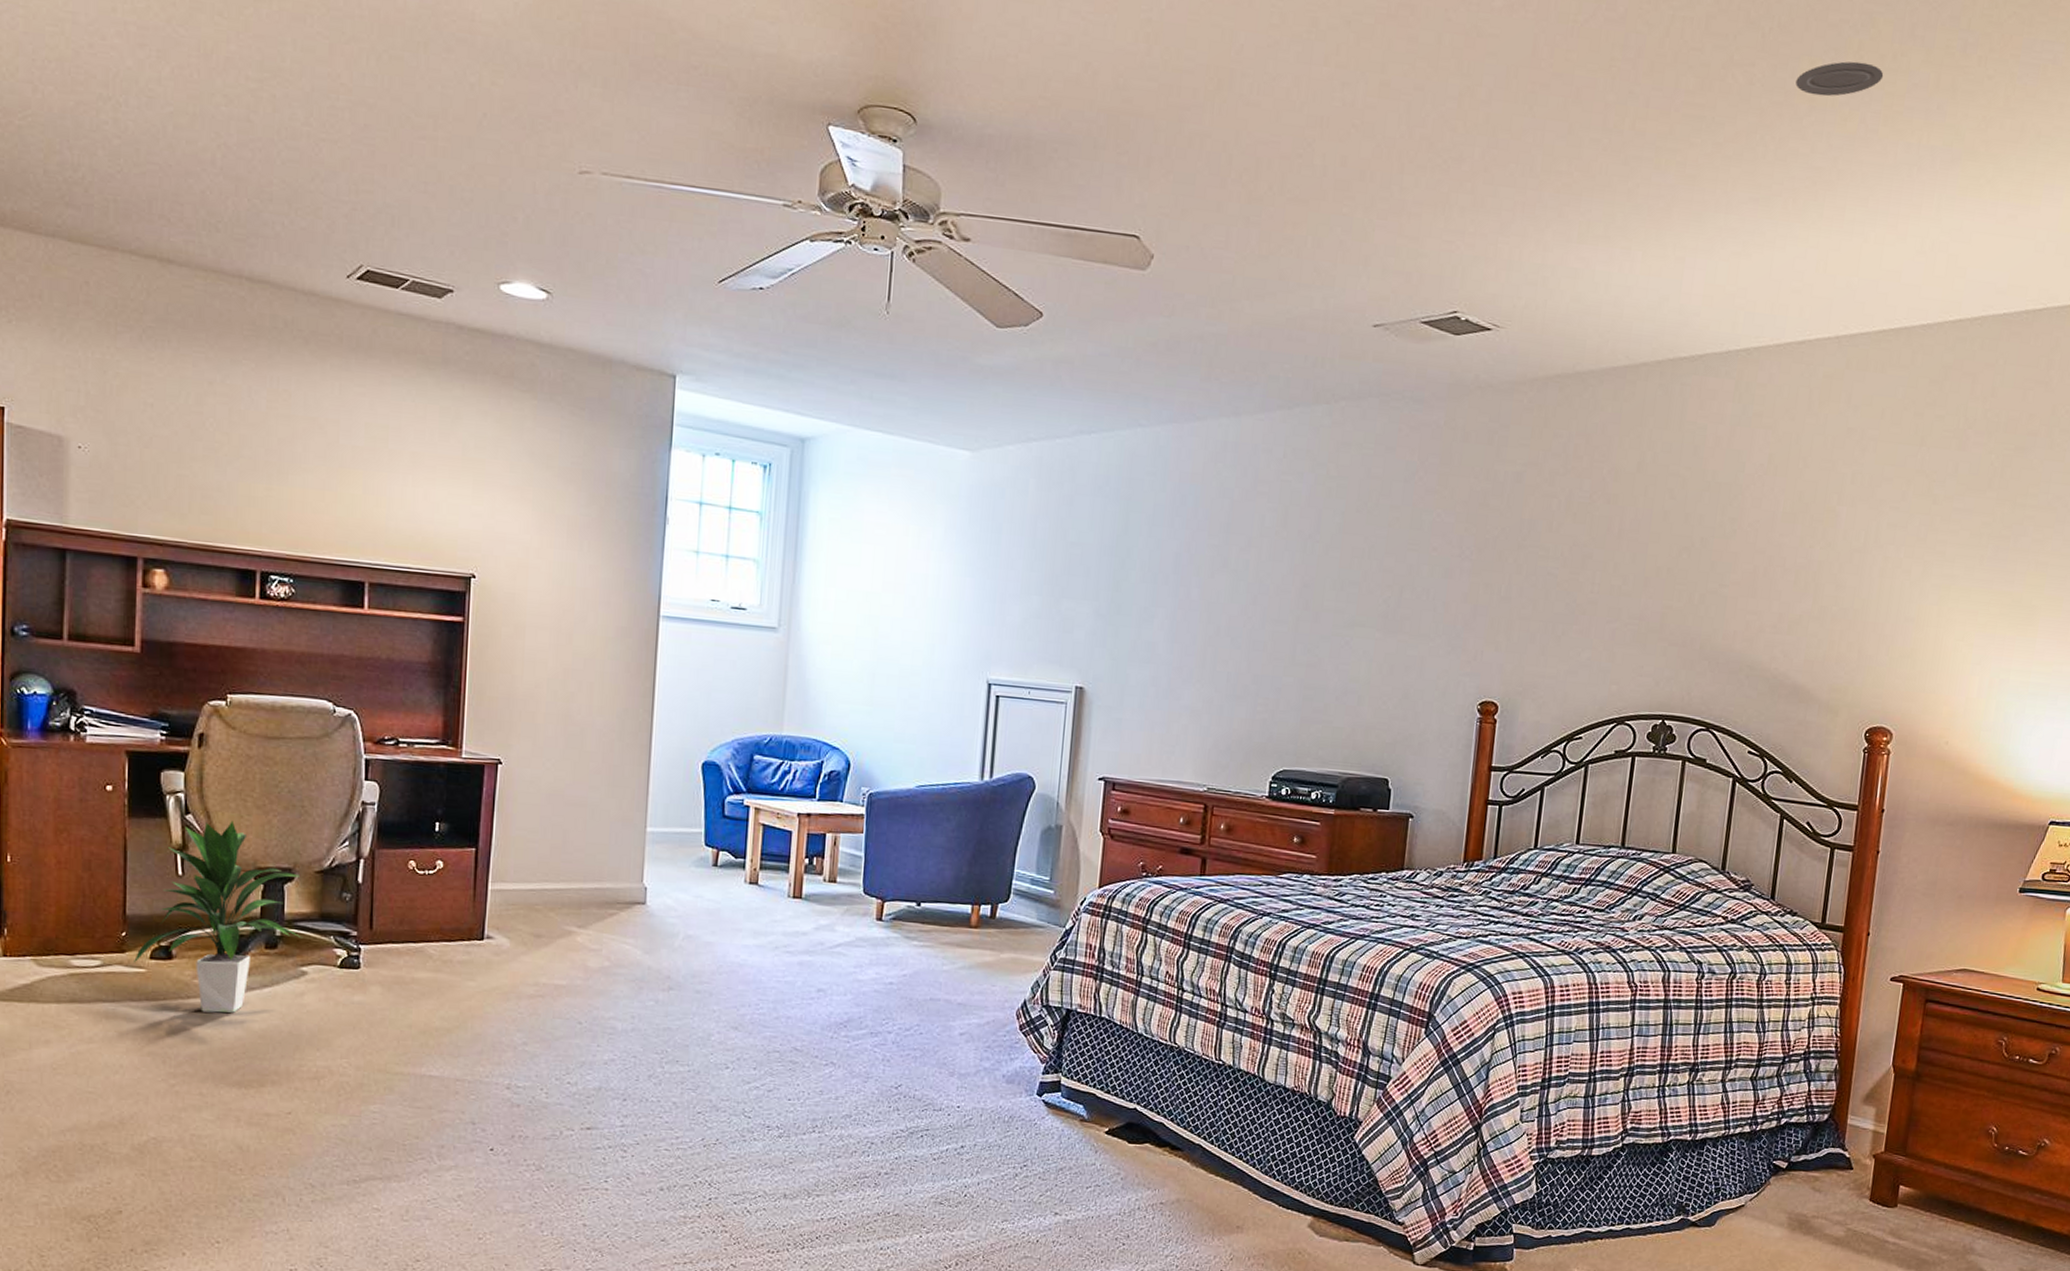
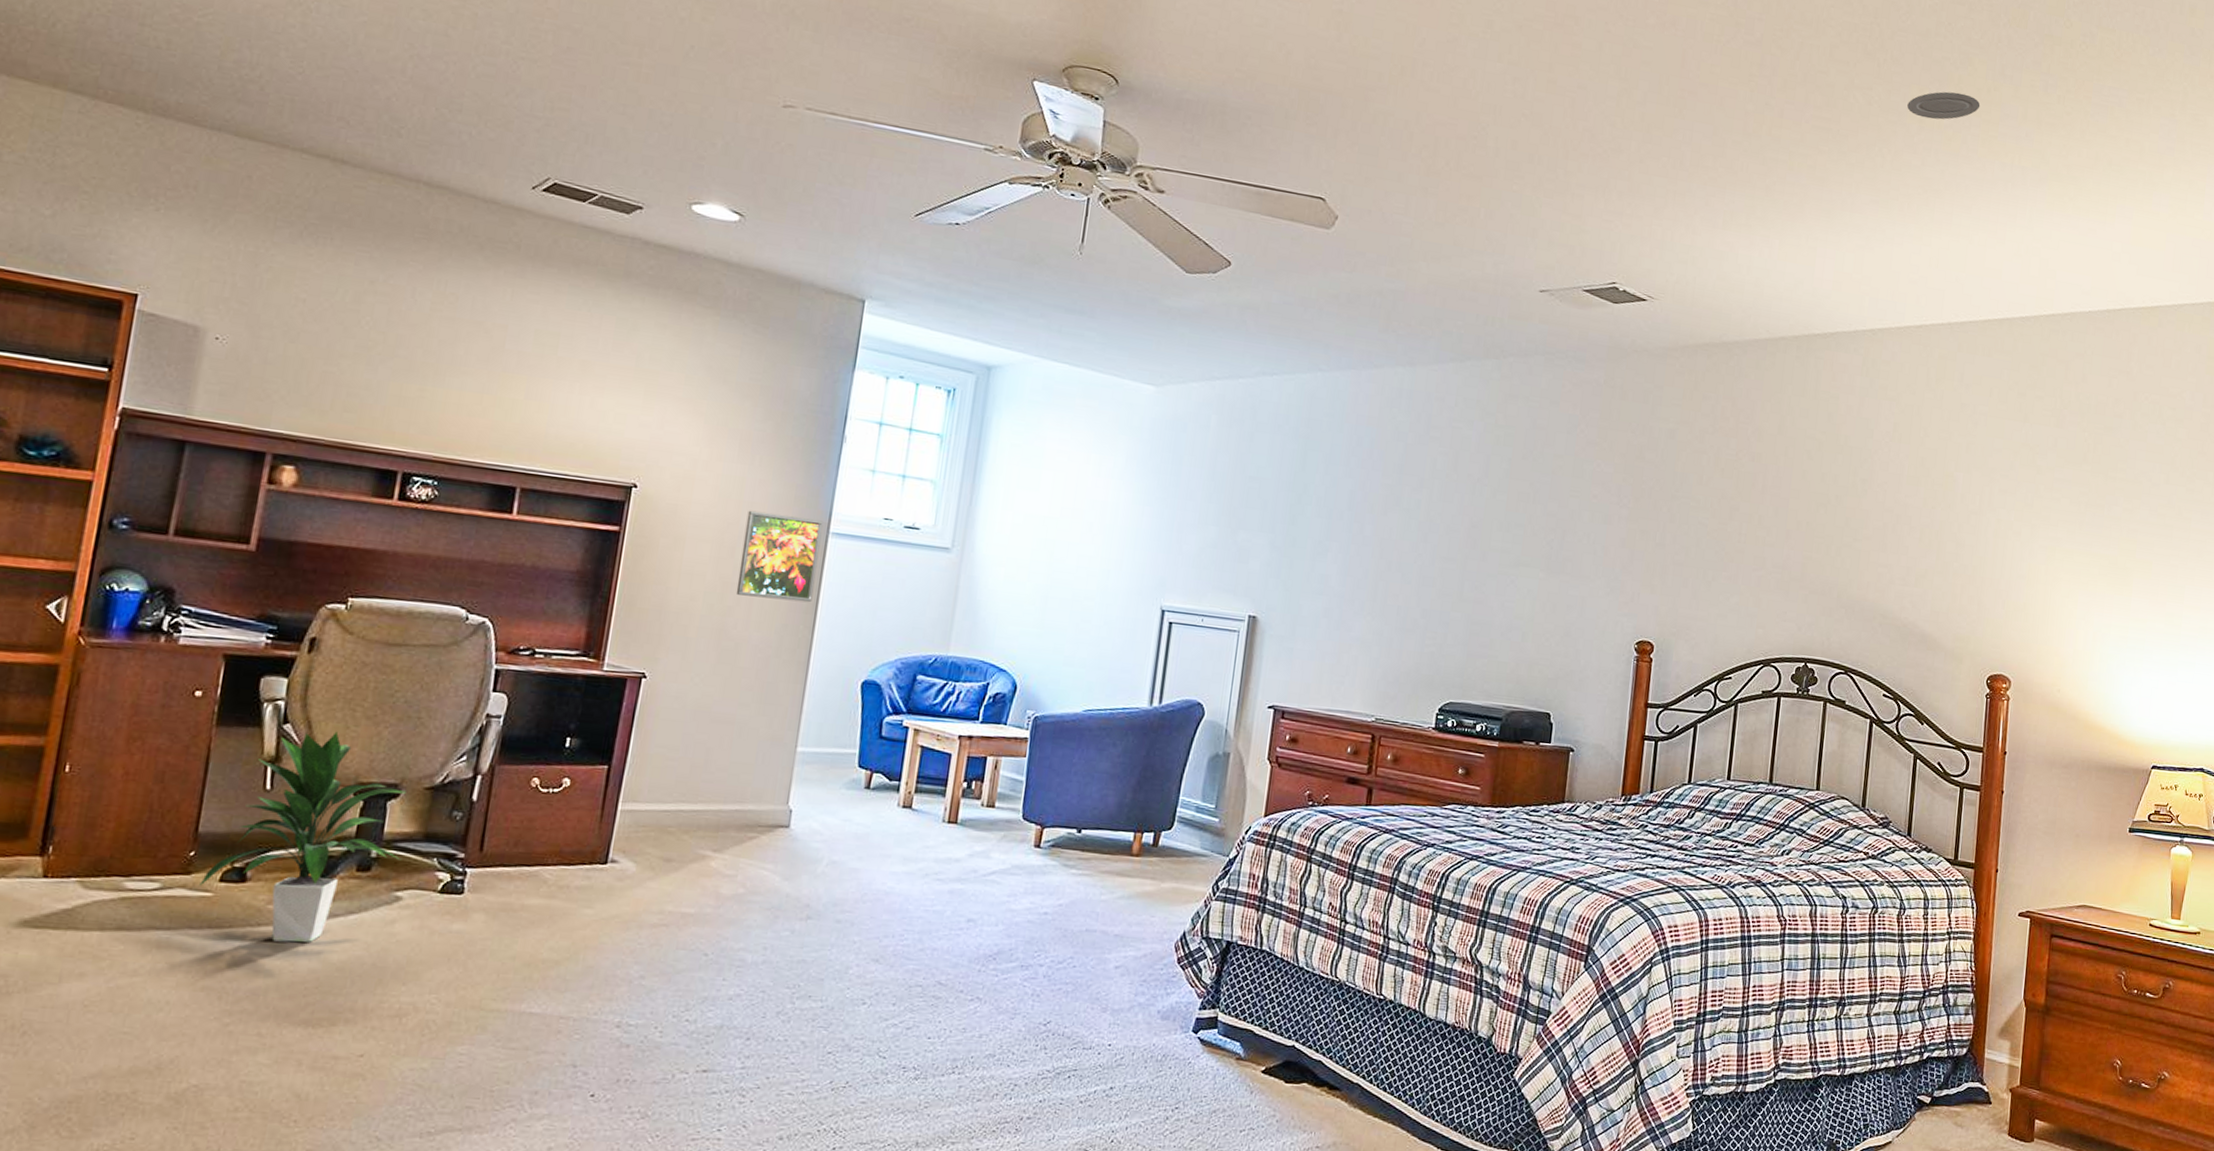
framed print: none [577,596,654,687] -> present [736,510,824,603]

